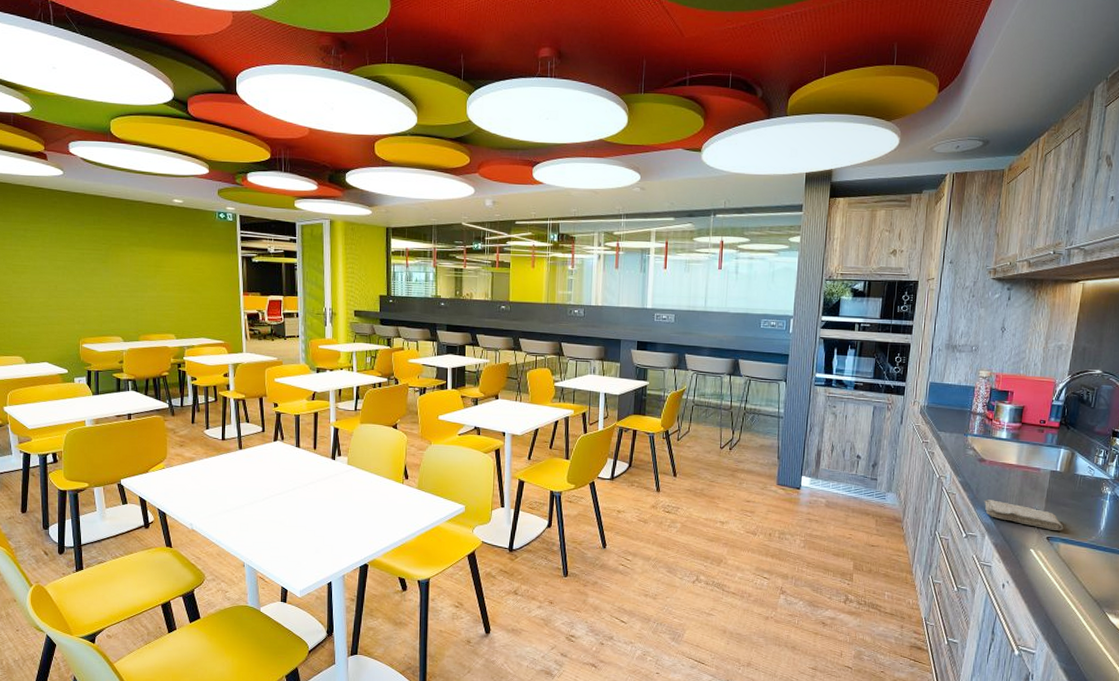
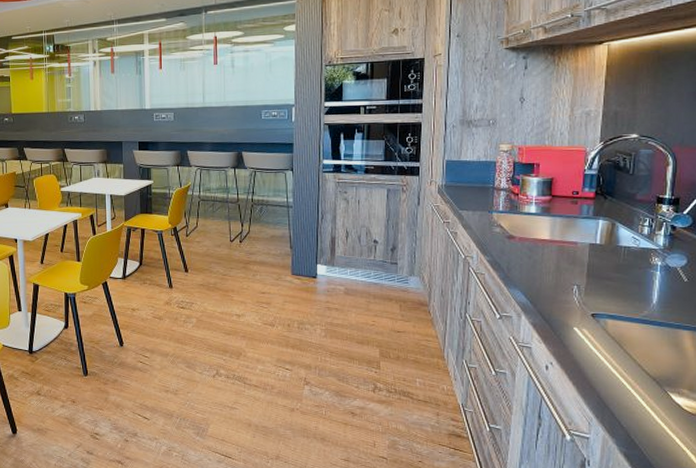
washcloth: present [984,499,1064,531] -> none [516,278,610,306]

